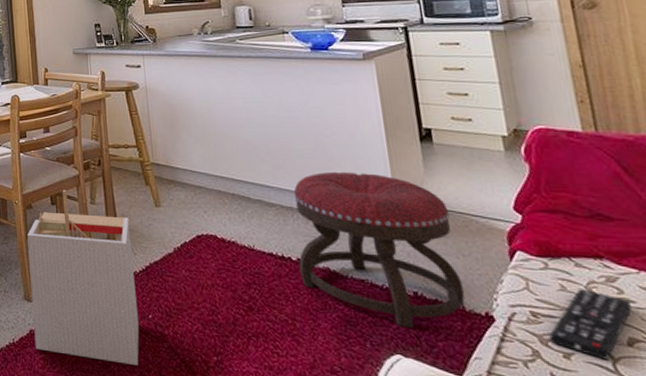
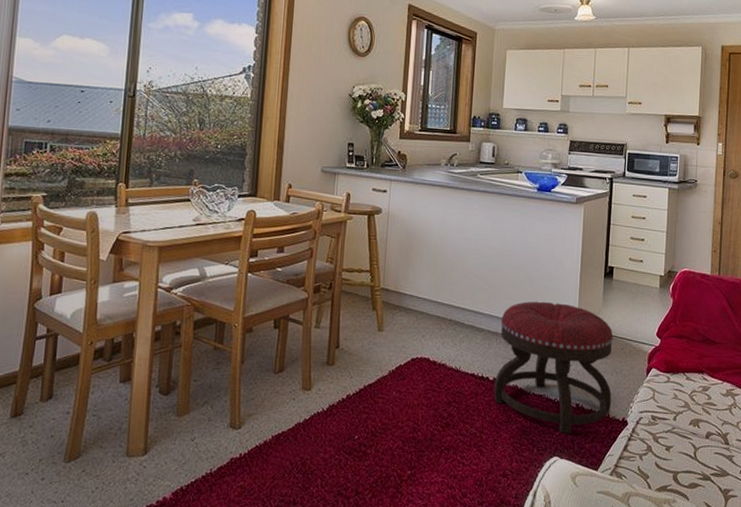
storage bin: present [27,189,139,365] -> none [234,312,351,485]
remote control: present [549,289,632,360] -> none [660,397,713,450]

